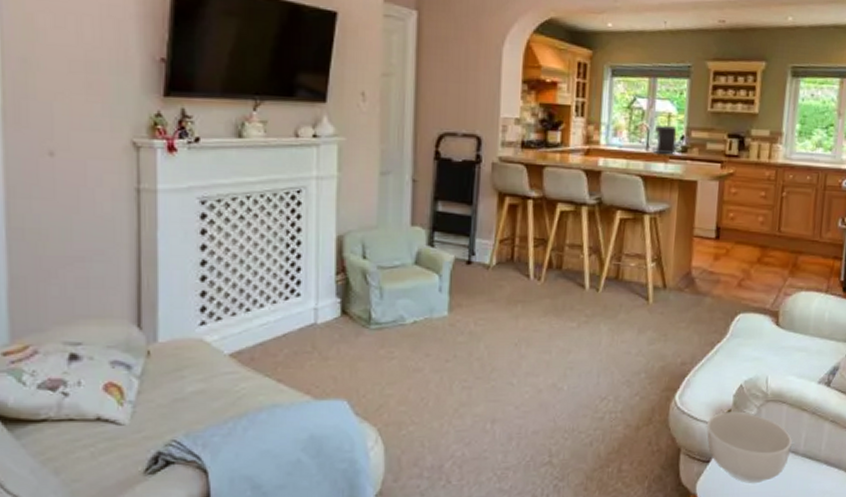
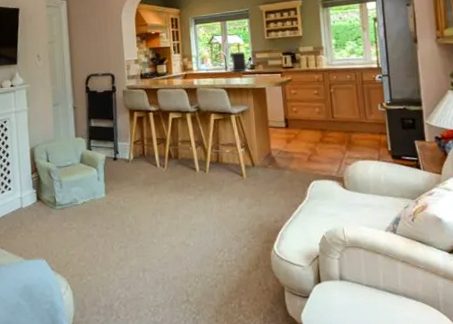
bowl: present [706,411,792,484] -> none [301,256,373,315]

